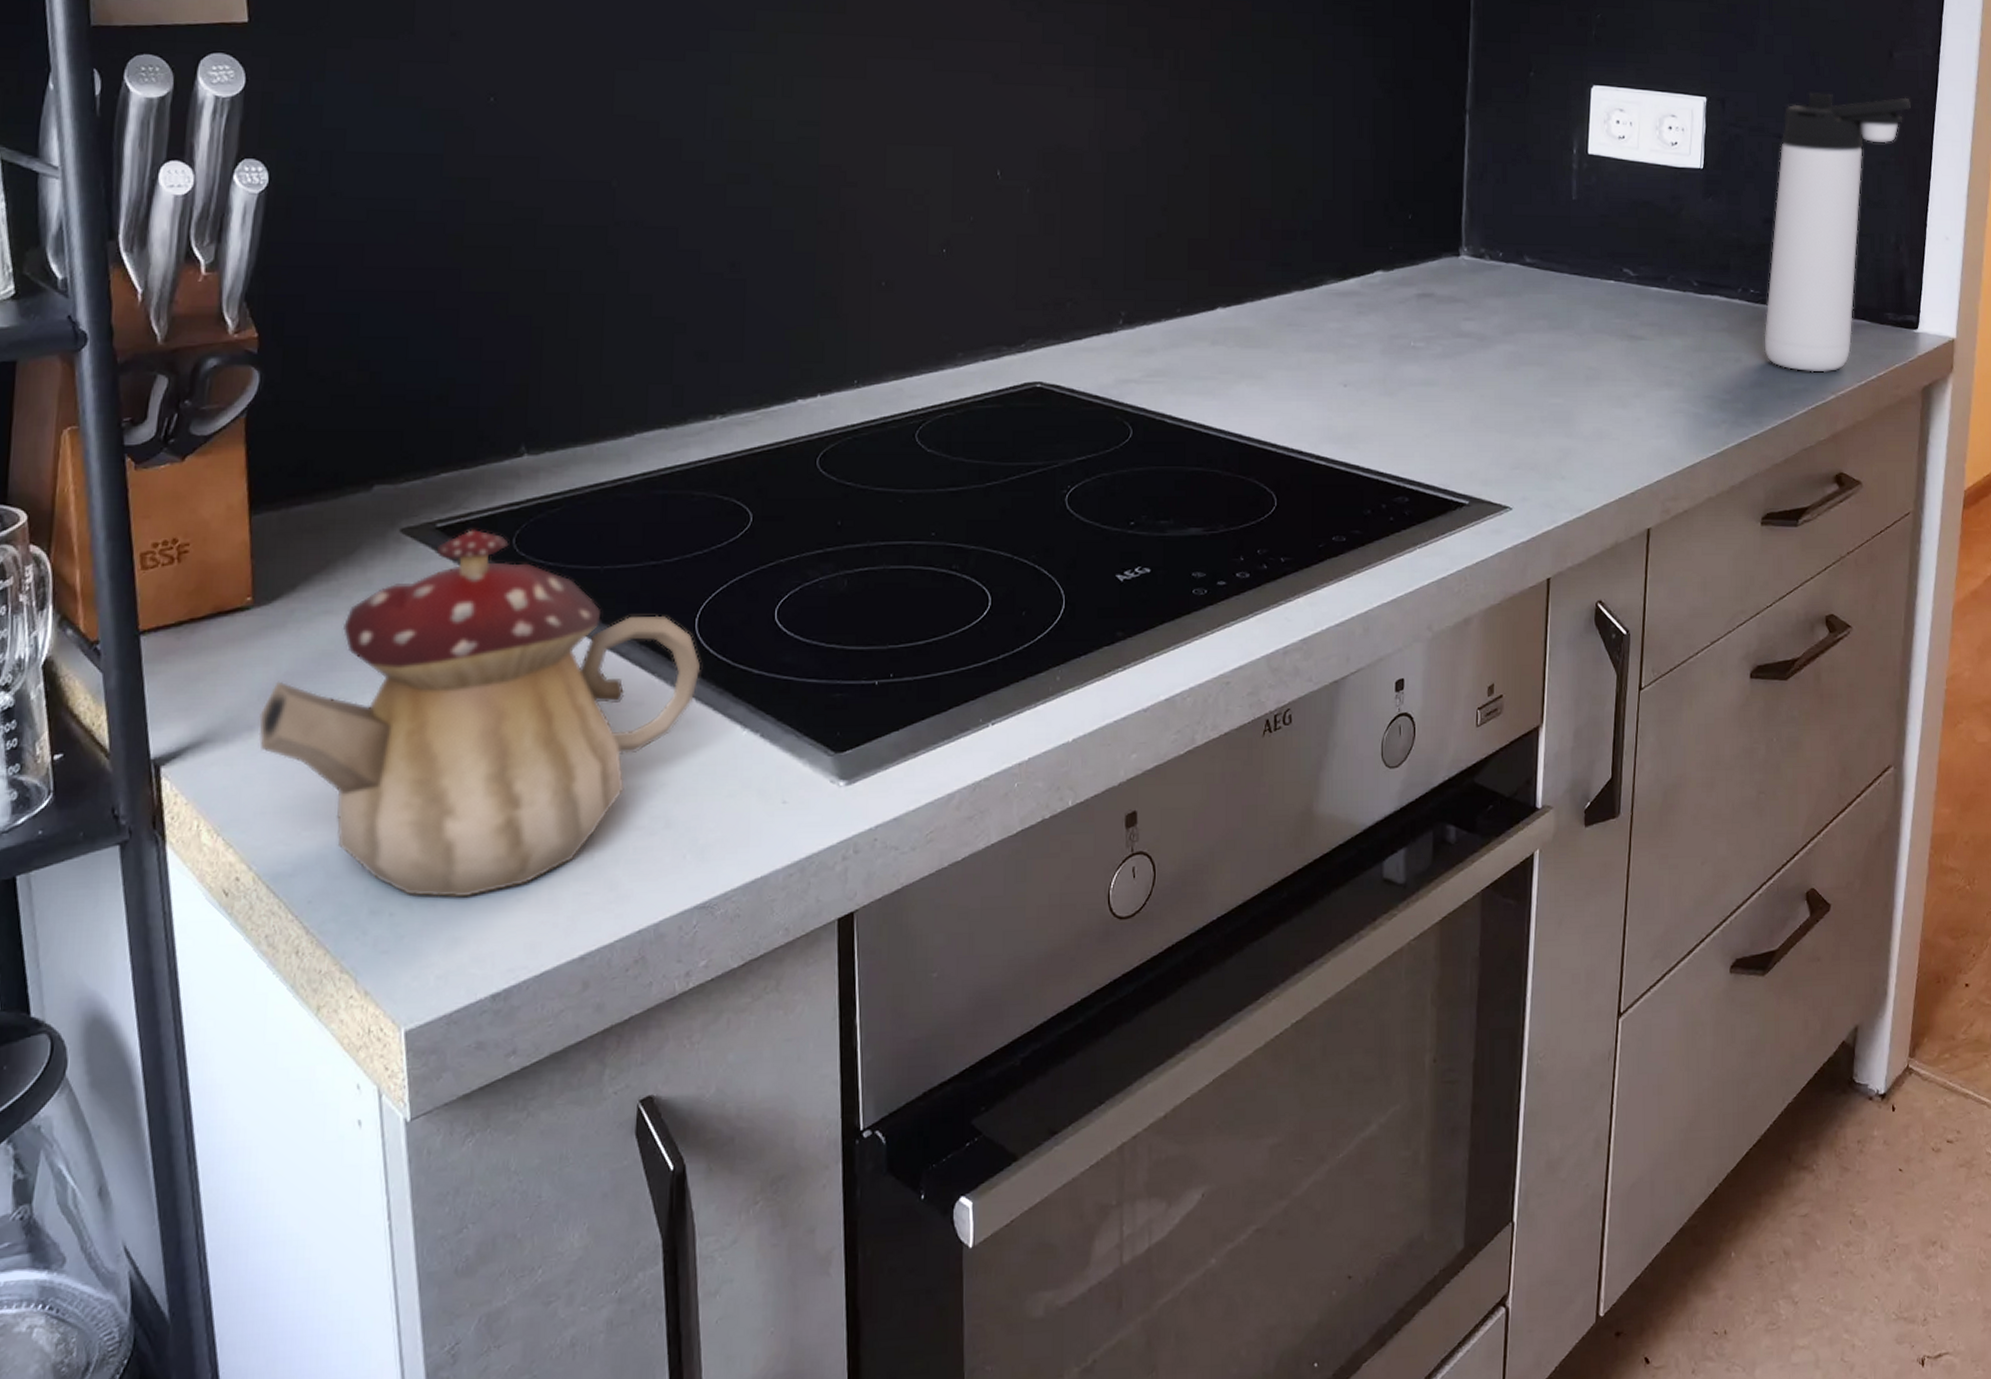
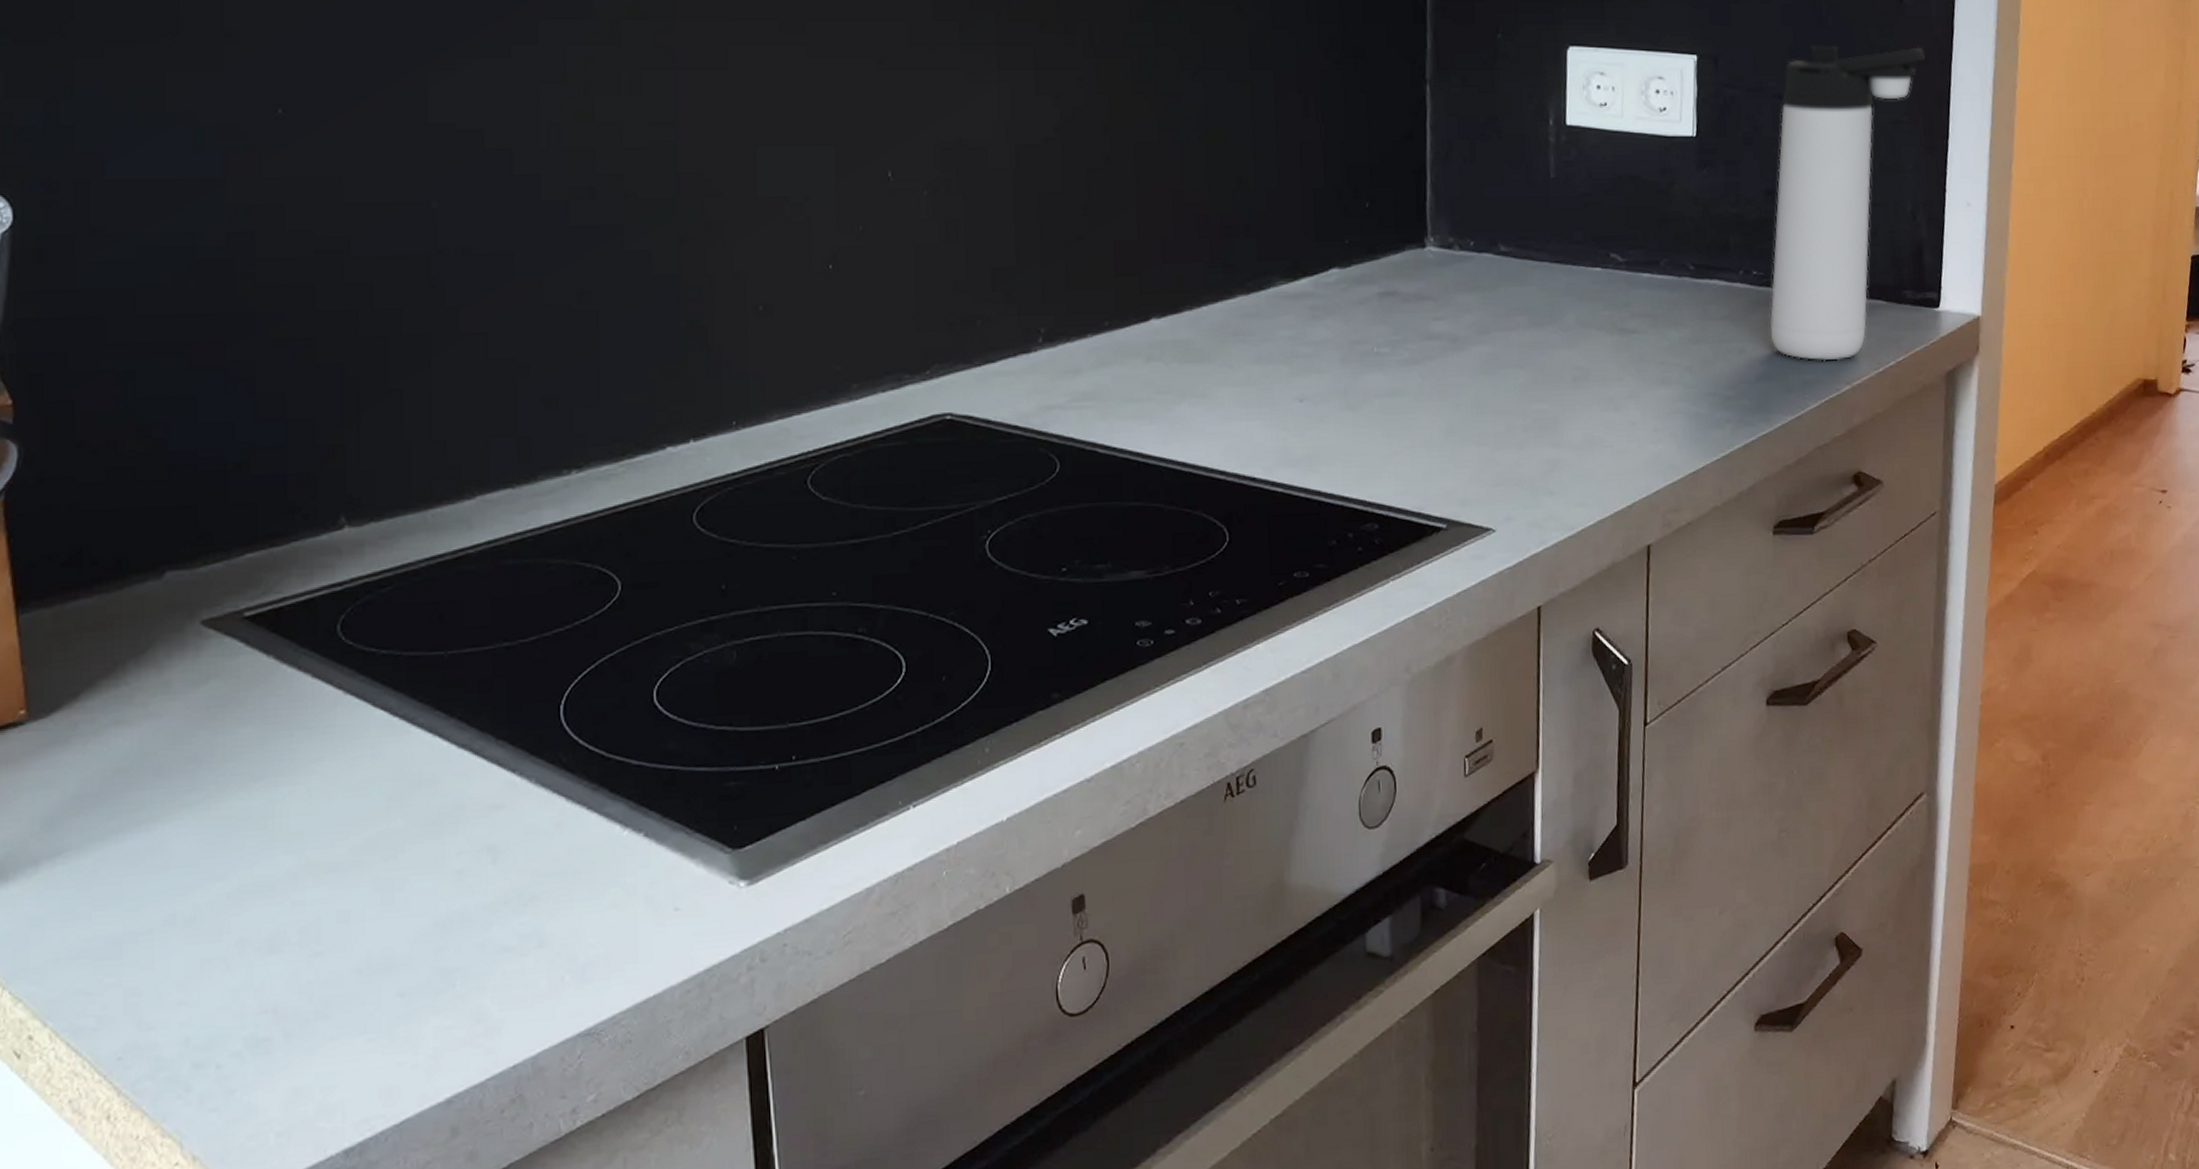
teapot: present [258,530,701,898] -> none [44,617,570,1044]

